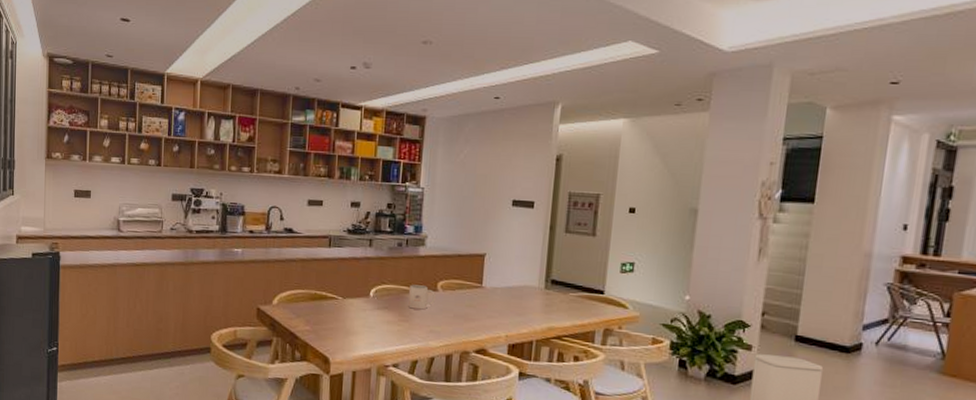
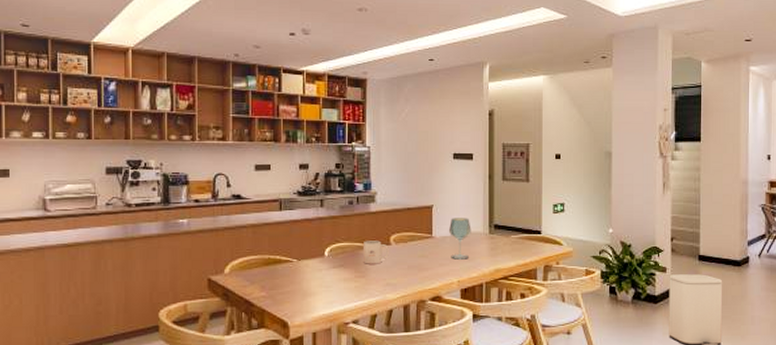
wine glass: none [500,268,526,314] -> present [449,218,471,260]

